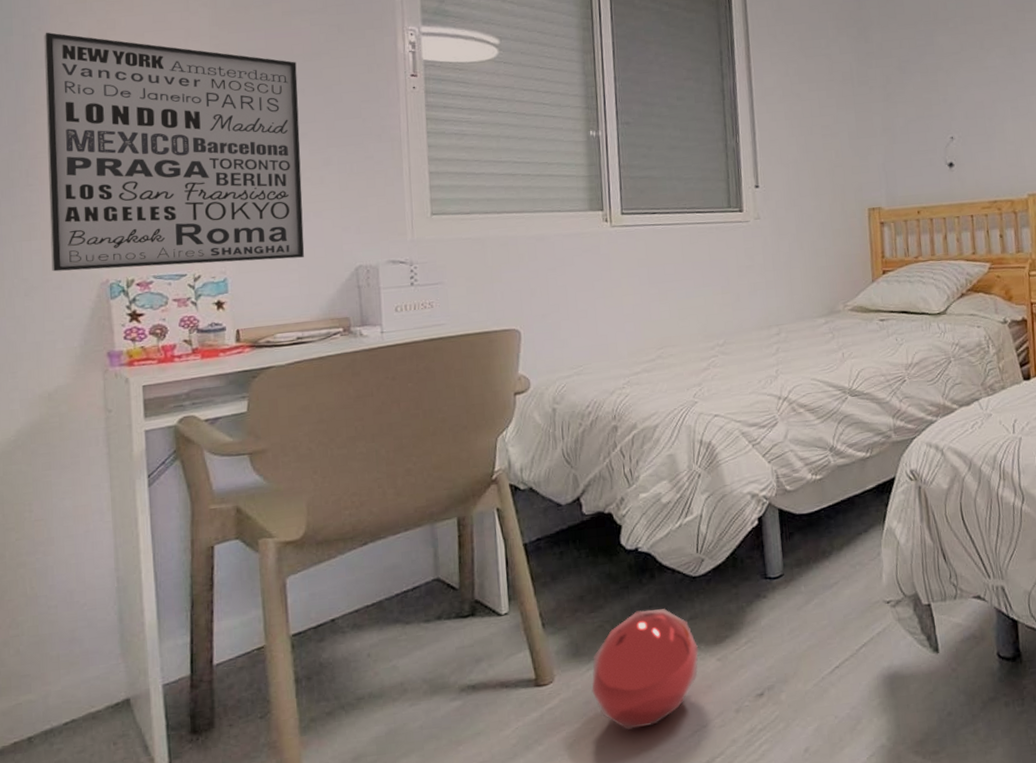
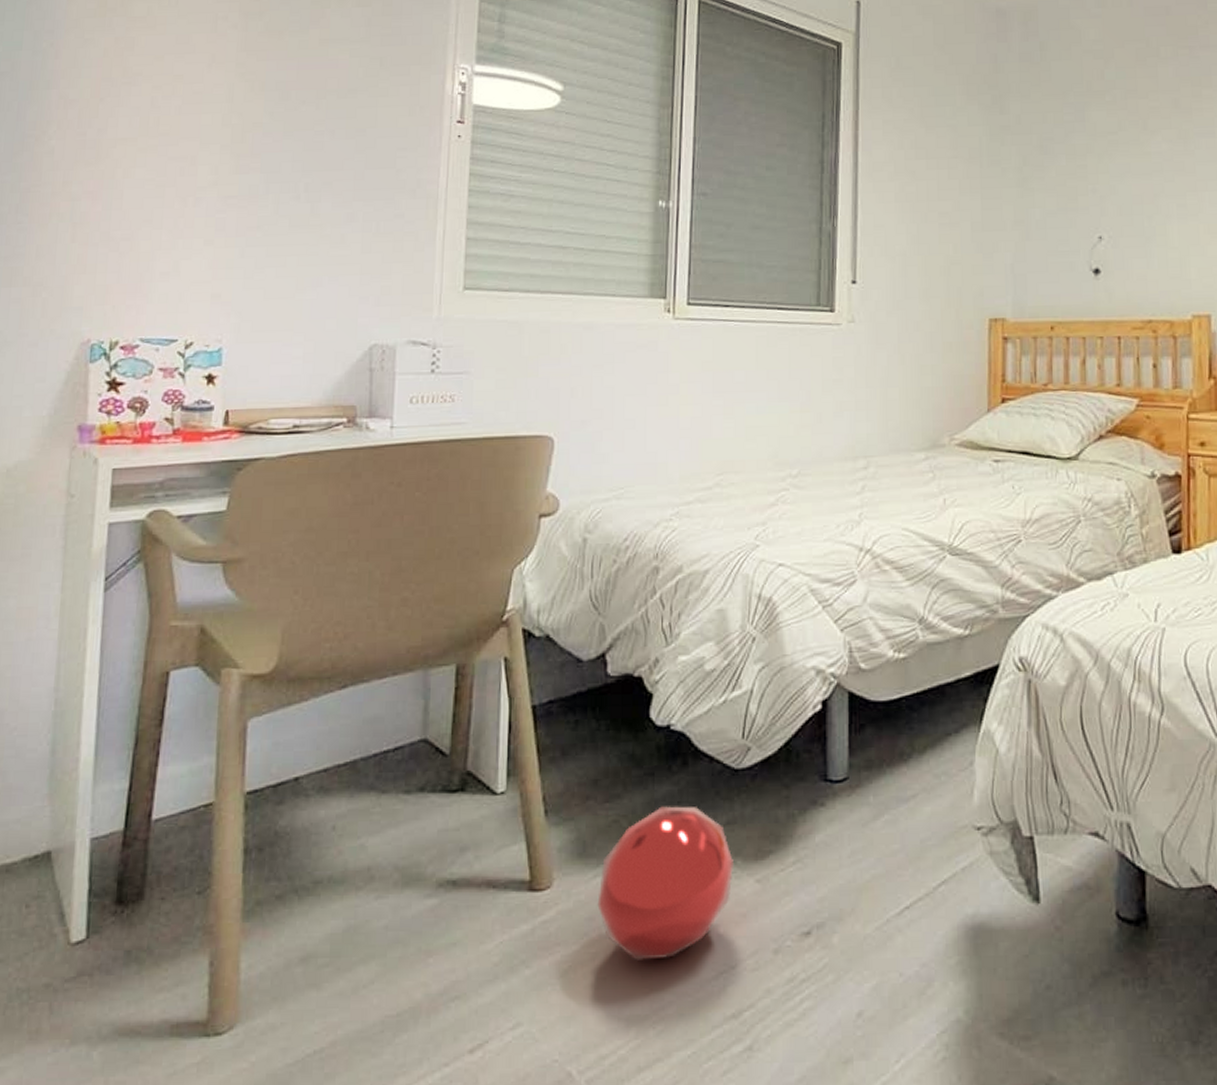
wall art: present [44,32,305,272] -> none [29,48,329,330]

